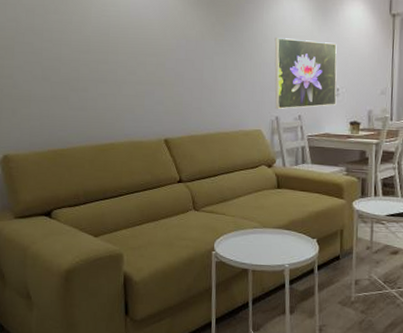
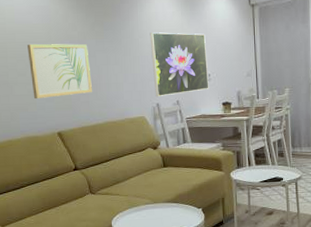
wall art: none [140,40,206,101] -> present [27,44,92,99]

